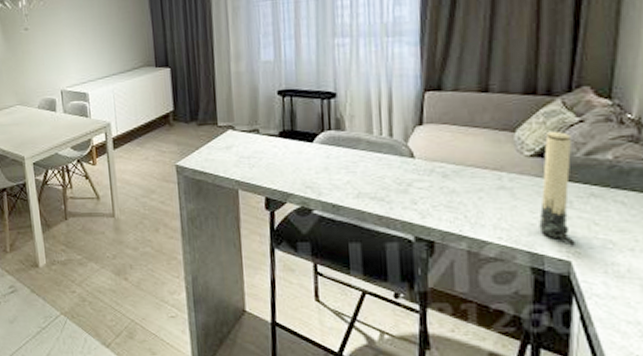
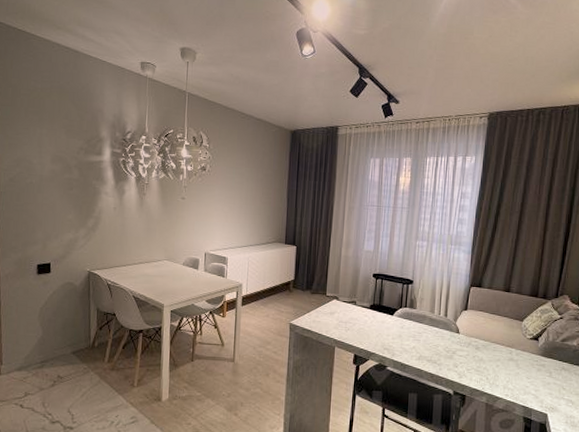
candle: present [539,132,575,246] -> none [531,324,554,403]

